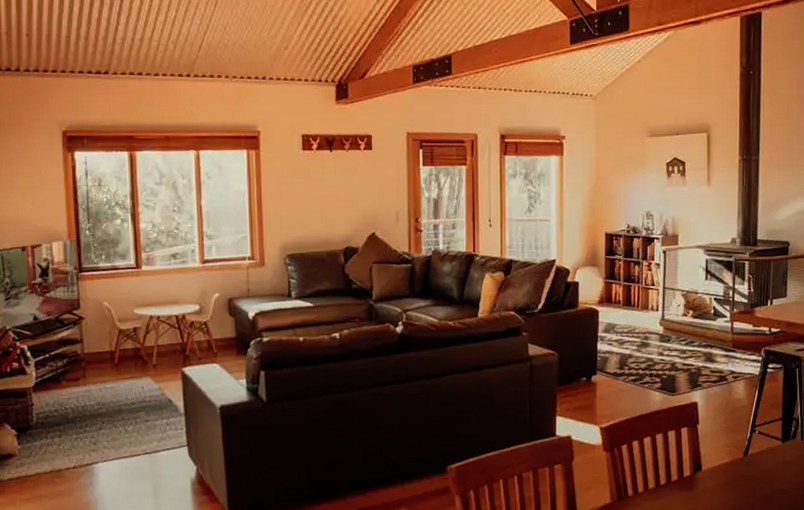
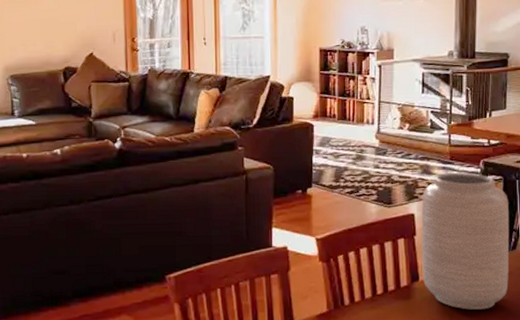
vase: none [704,361,790,500] -> present [421,173,510,310]

